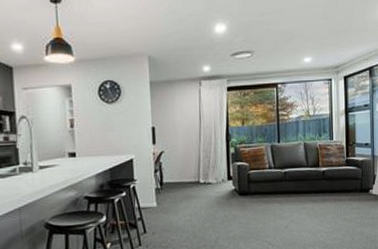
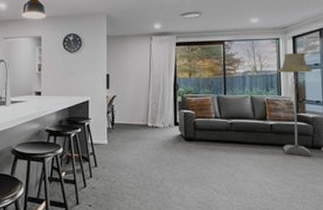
floor lamp: none [330,93,362,201] -> present [278,53,313,157]

